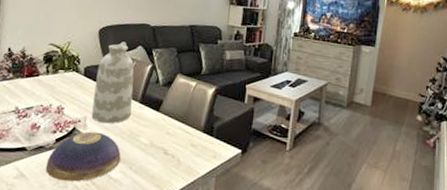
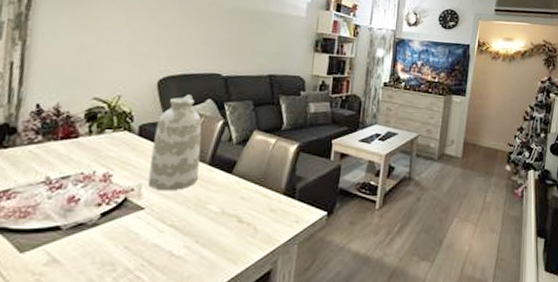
decorative bowl: present [45,131,121,182] -> none [87,201,185,263]

